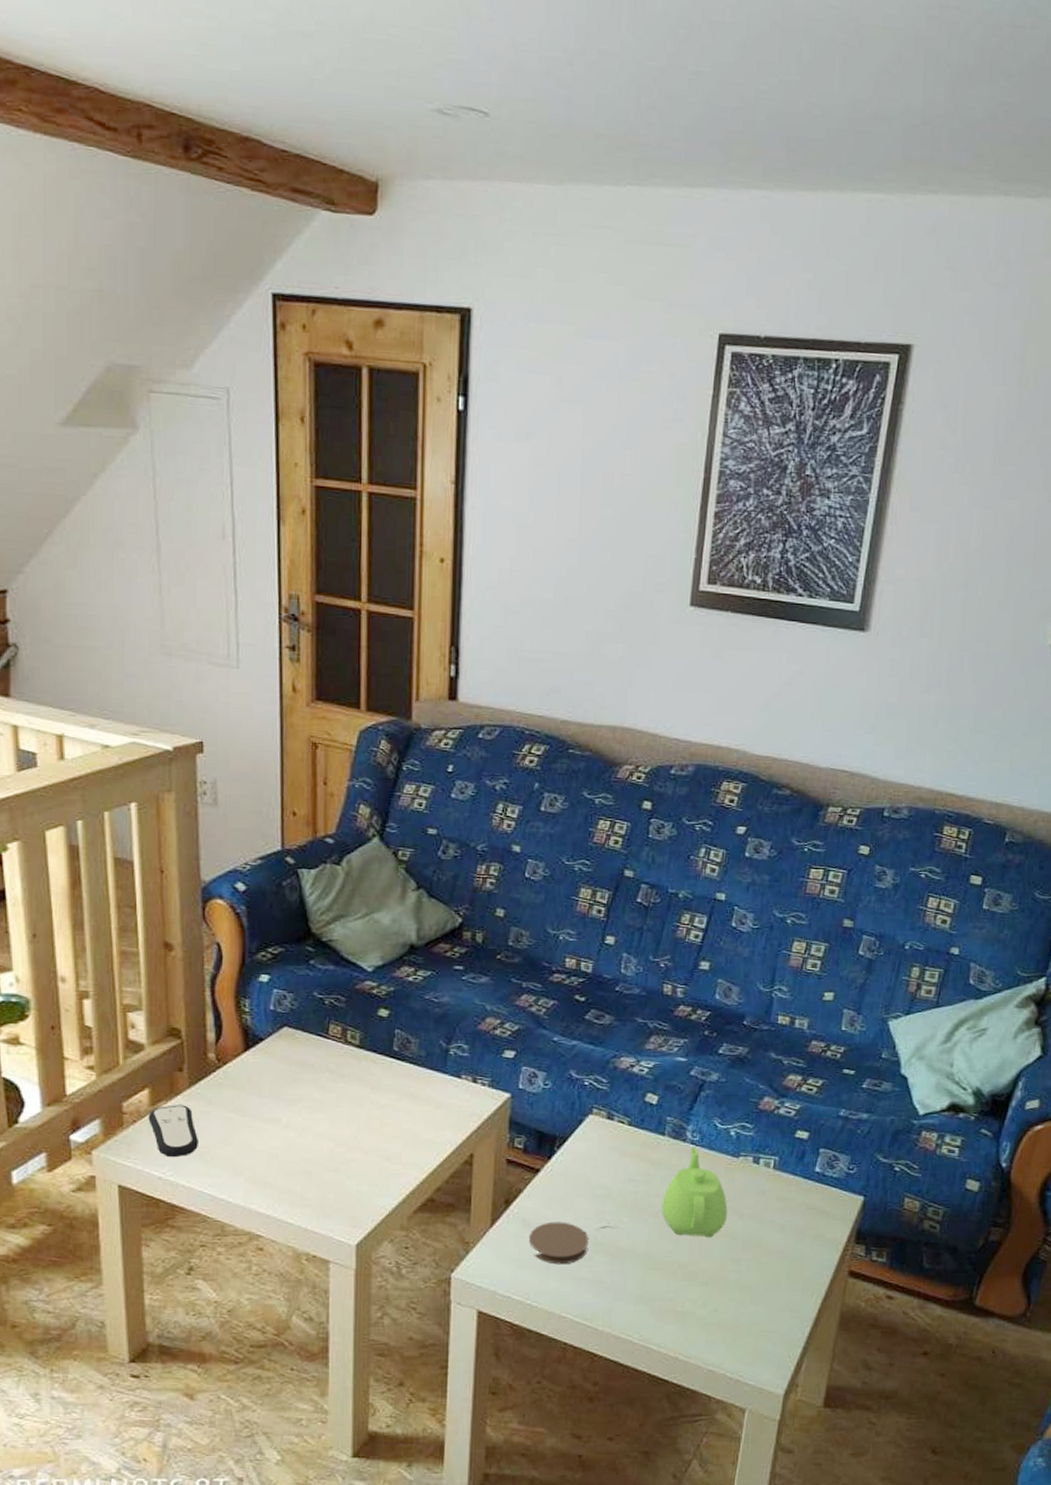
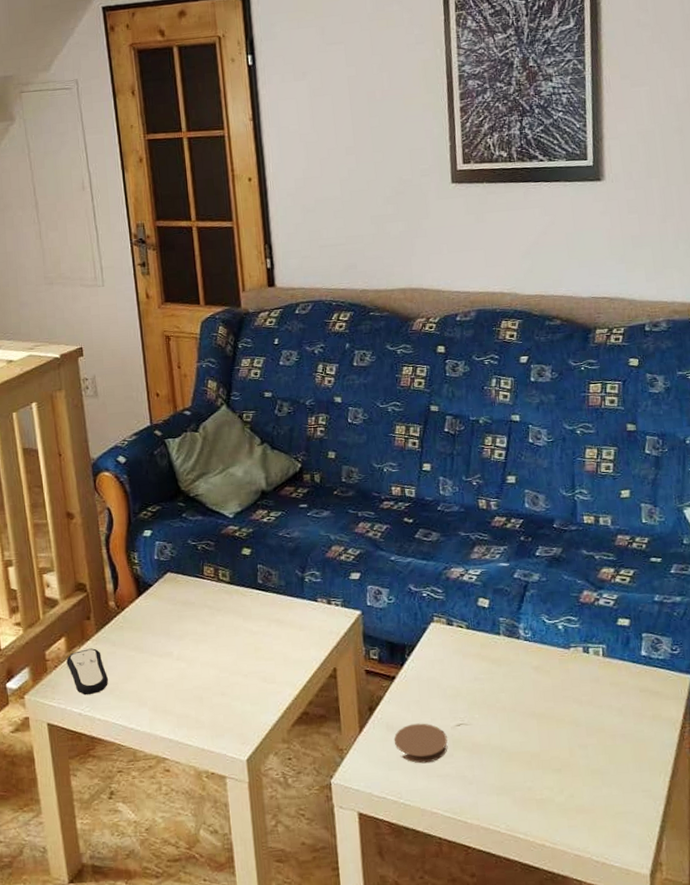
teapot: present [662,1146,728,1238] -> none [507,642,569,727]

